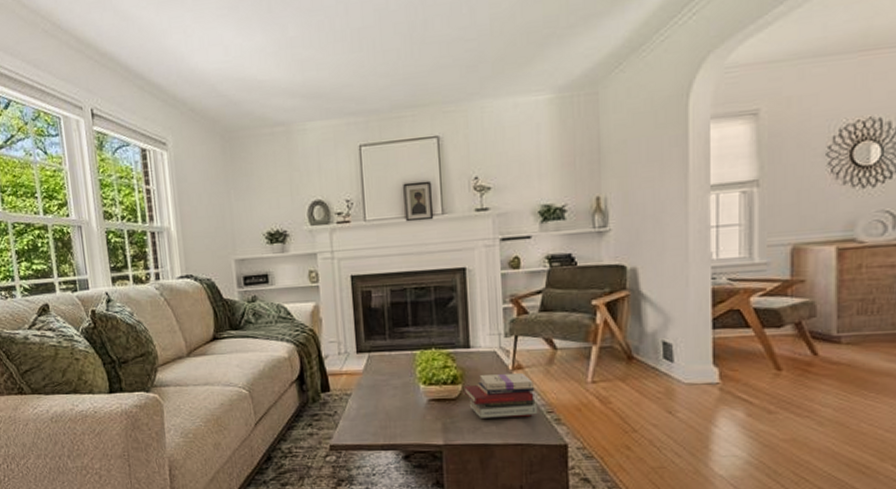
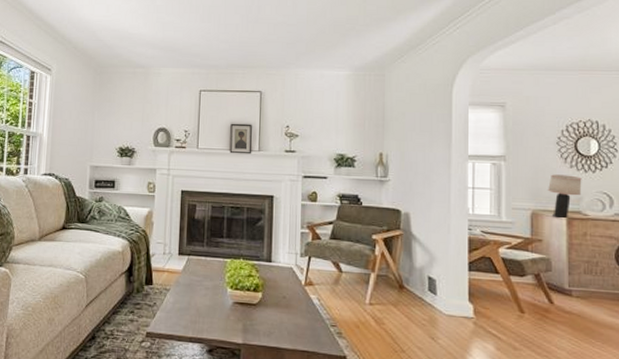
books: present [463,373,538,418] -> none [263,287,323,329]
table lamp: none [814,194,858,251] -> present [548,174,582,219]

